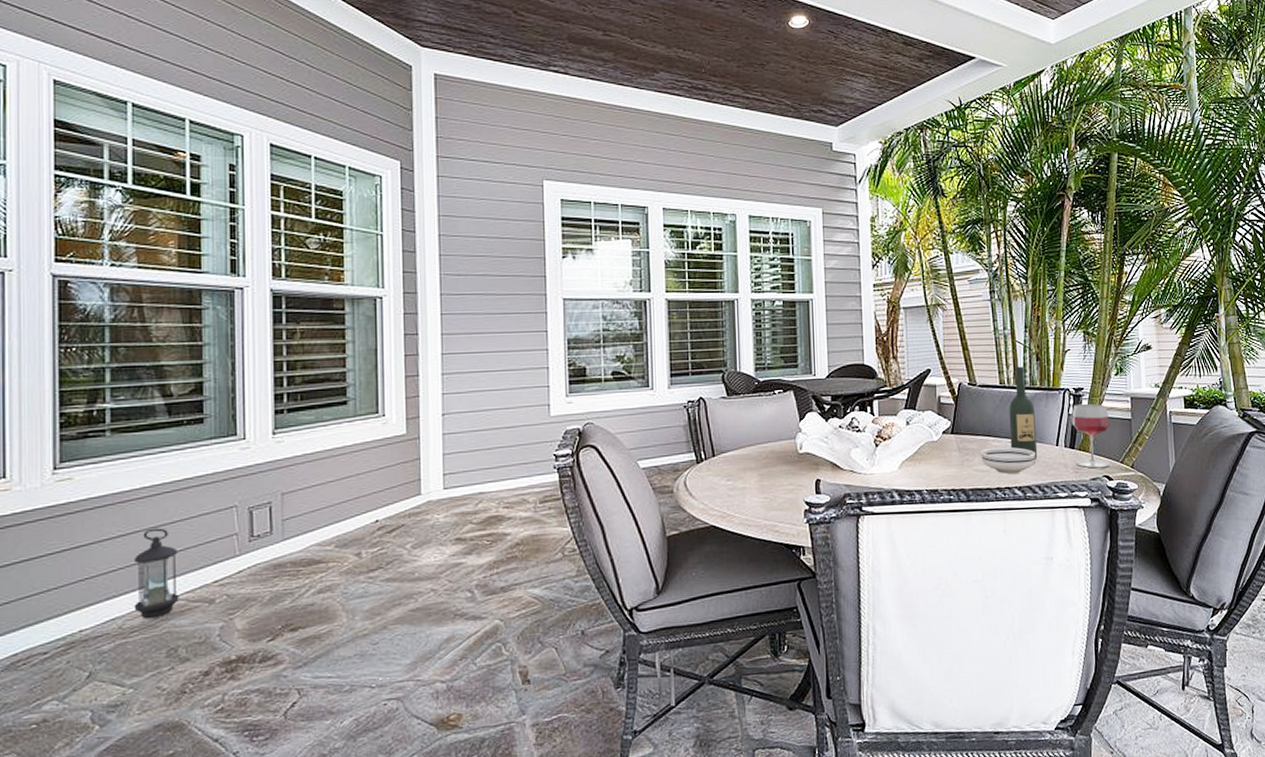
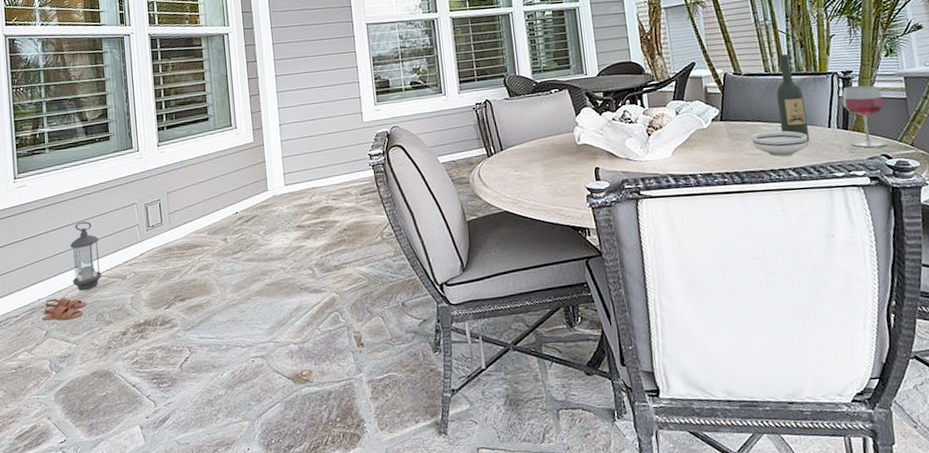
sandal: none [84,627,154,659] -> present [42,297,87,321]

